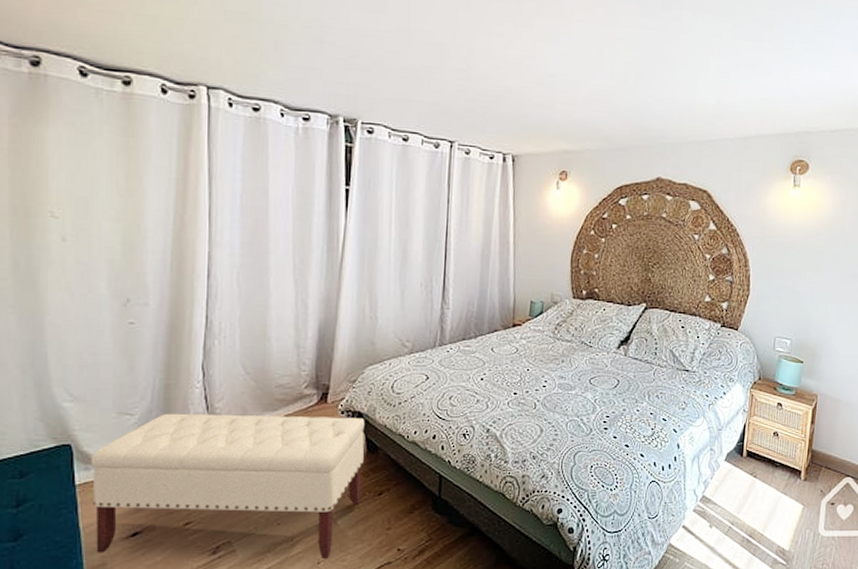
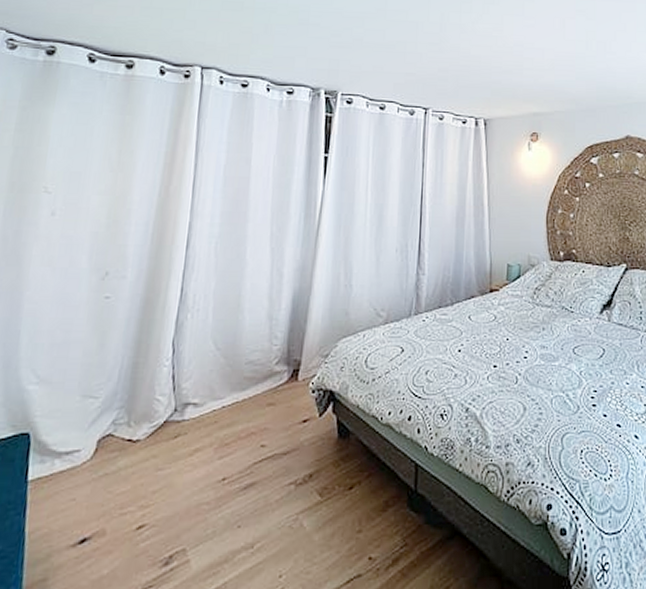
bench: present [91,413,365,560] -> none [39,395,337,572]

